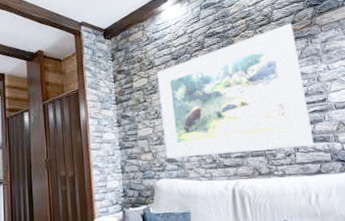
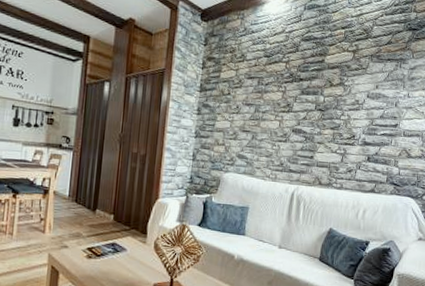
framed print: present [156,23,315,158] -> none [238,43,387,166]

